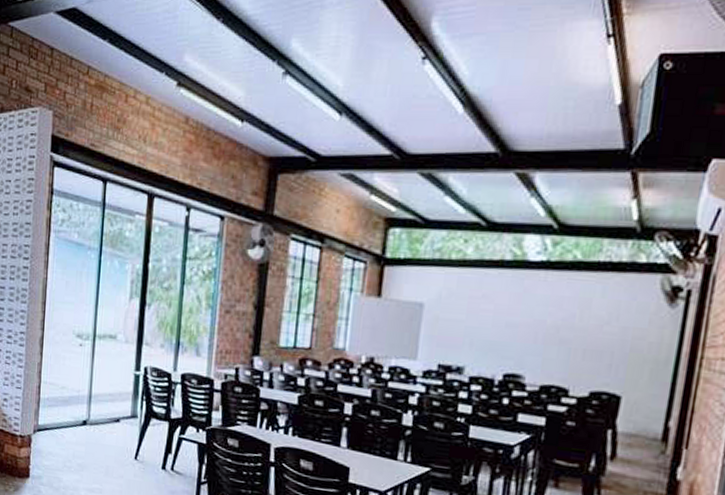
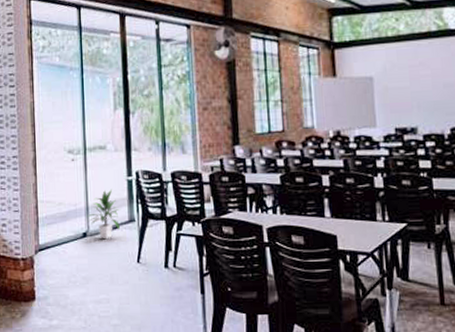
indoor plant: none [89,381,125,431] -> present [87,189,121,240]

